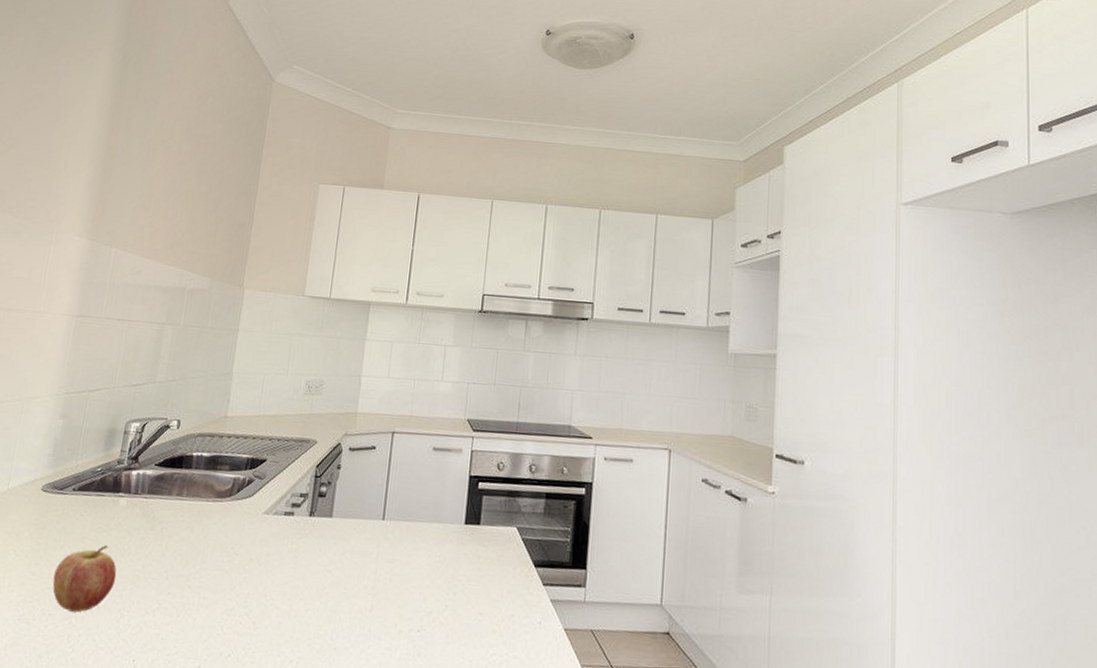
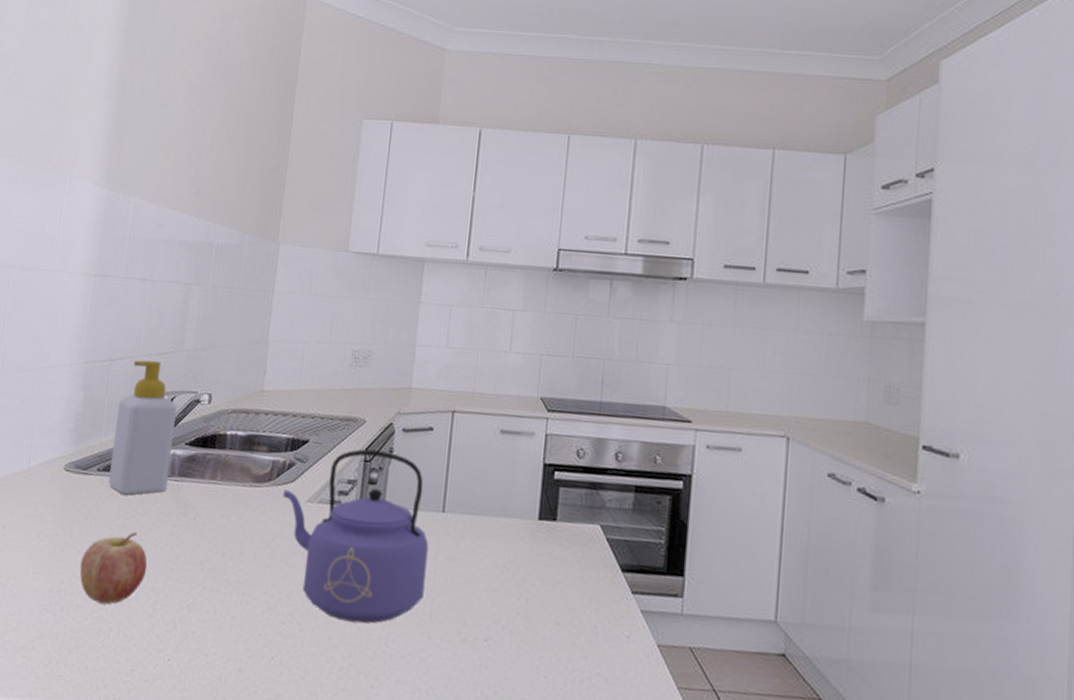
soap bottle: none [82,390,149,512] -> present [108,360,177,495]
kettle: none [242,466,370,621] -> present [283,449,429,624]

